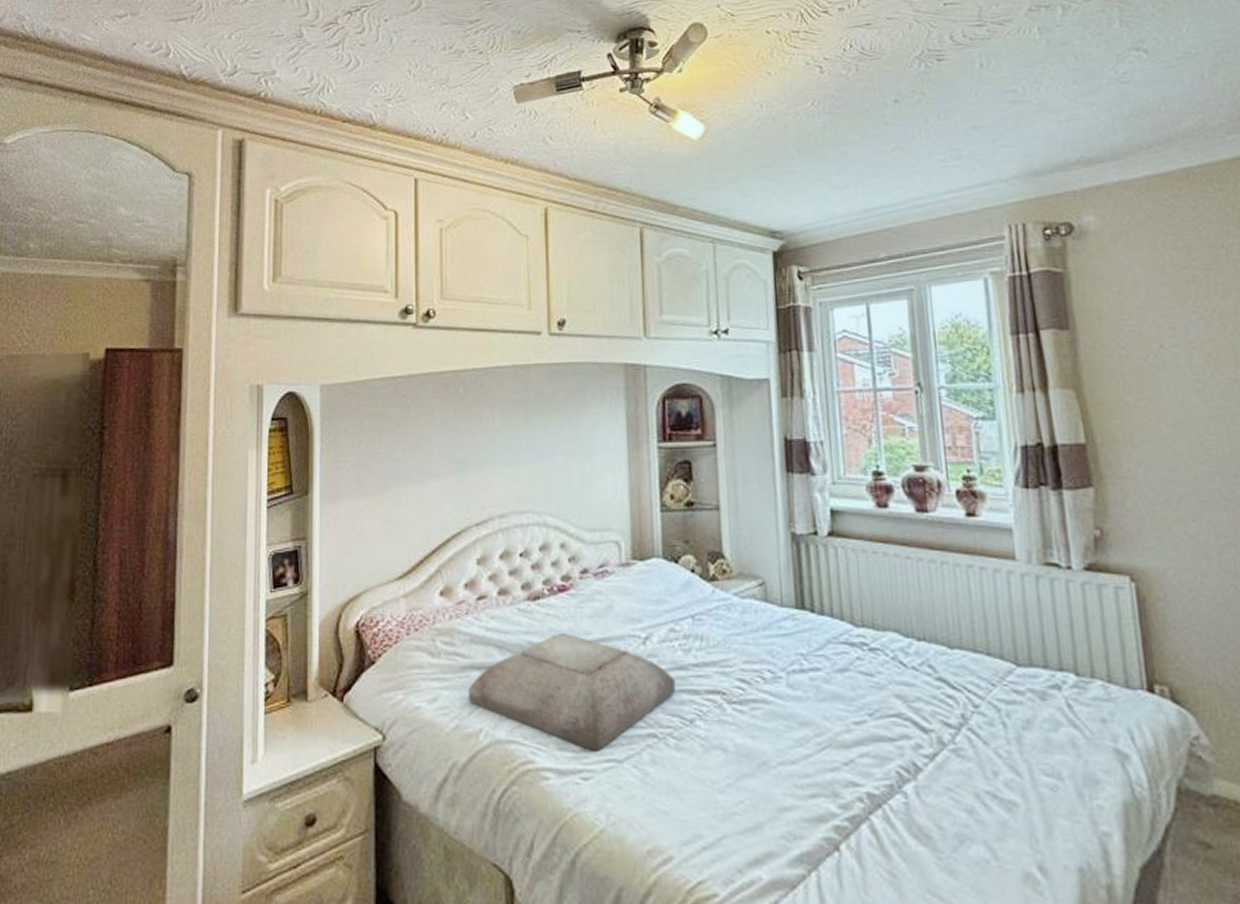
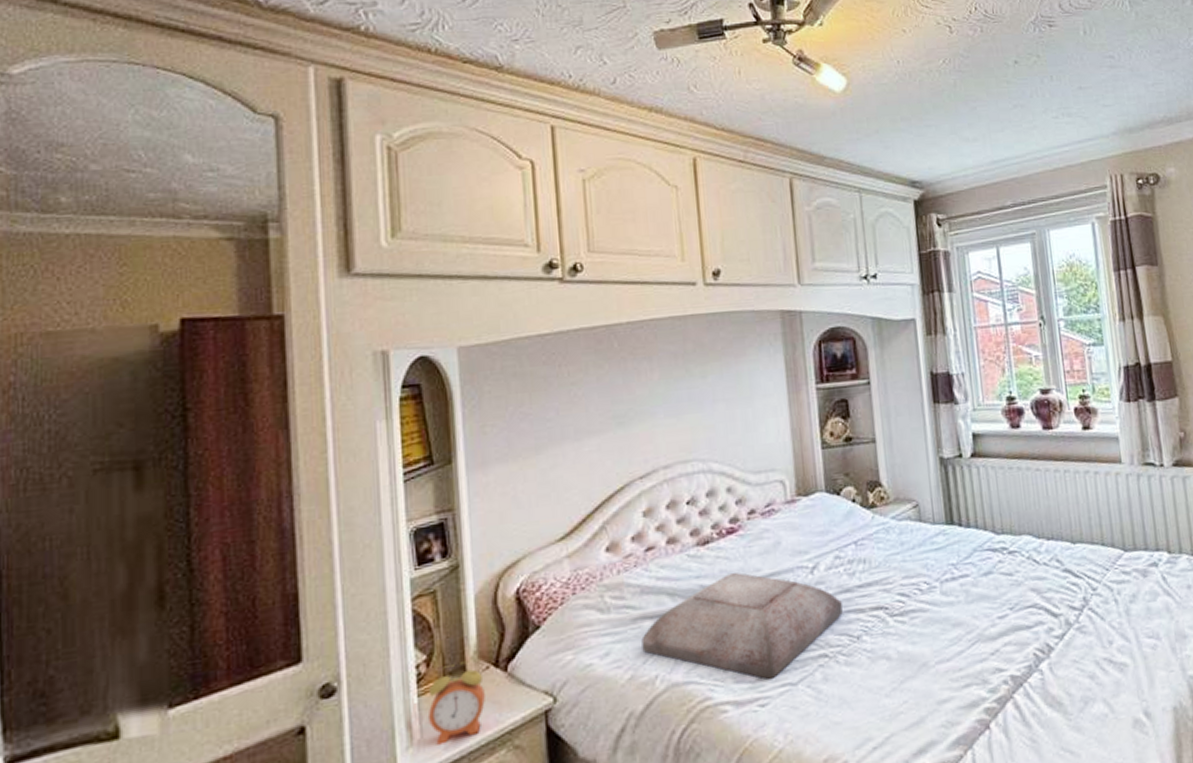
alarm clock: none [271,686,322,764] -> present [427,661,485,745]

